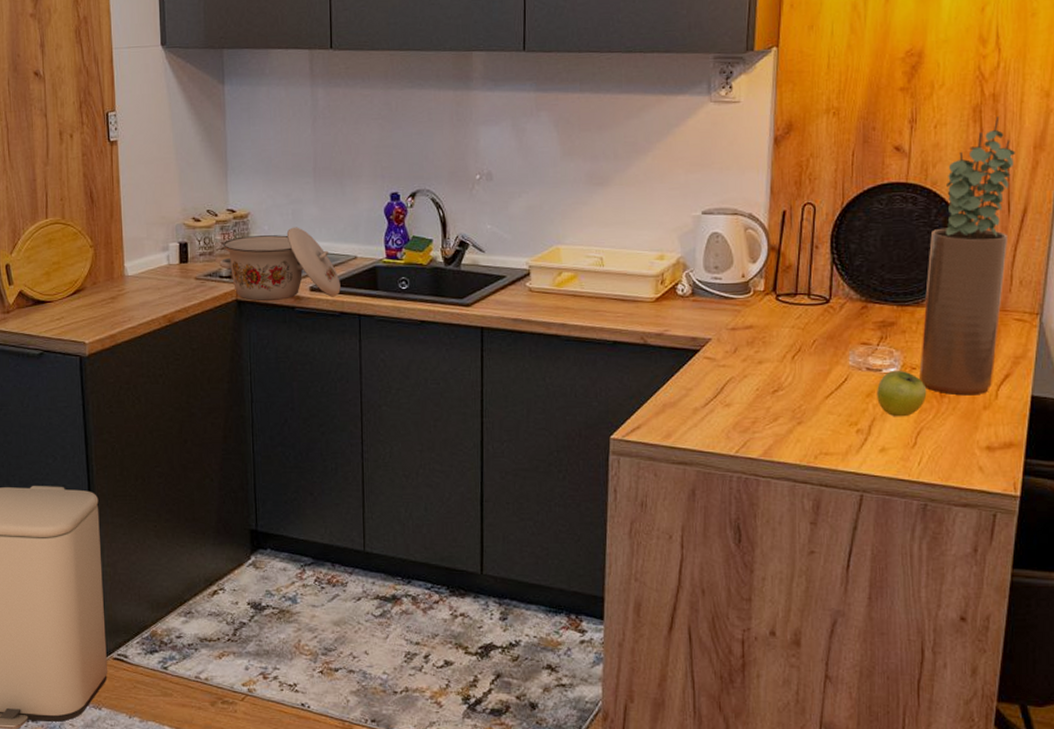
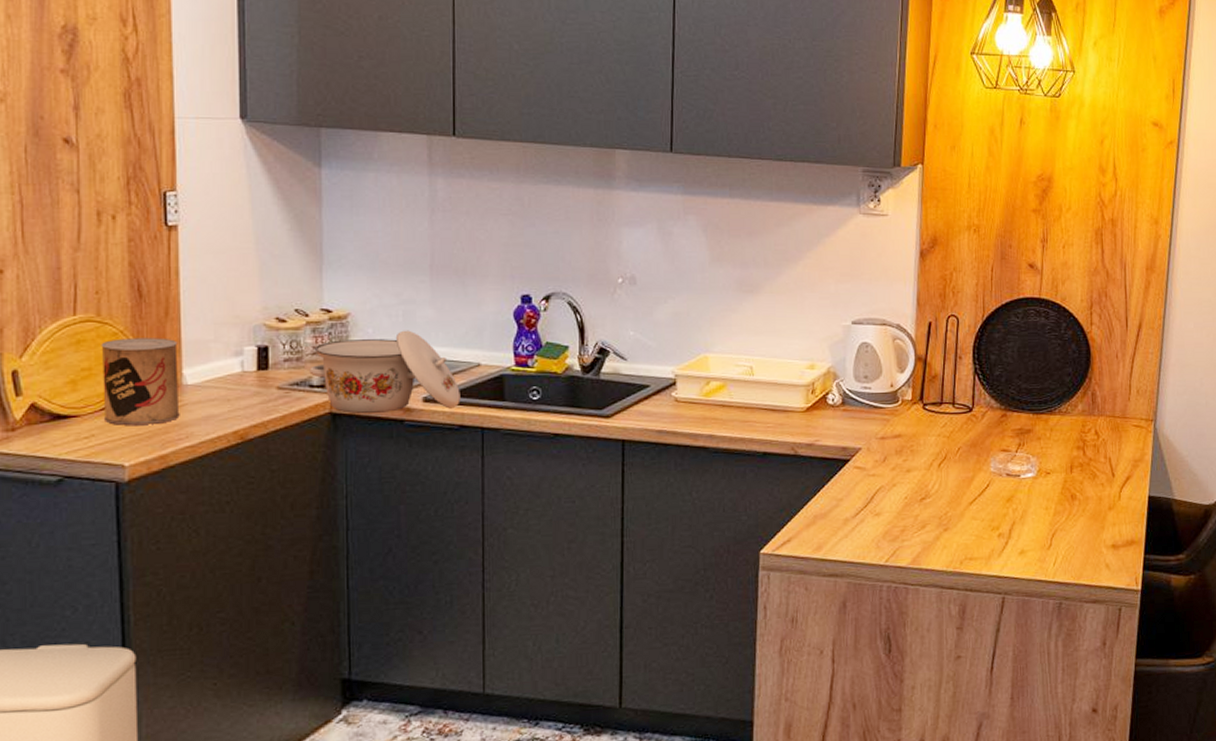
tin can: none [66,236,124,309] -> present [101,338,180,425]
fruit: present [877,370,927,417] -> none [1016,475,1060,520]
vase: present [919,116,1015,395] -> none [1053,240,1131,497]

